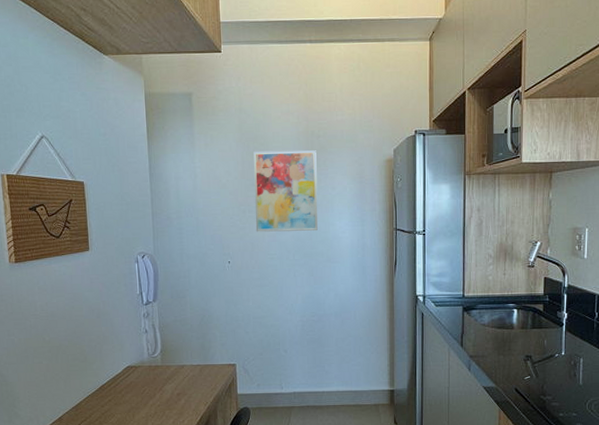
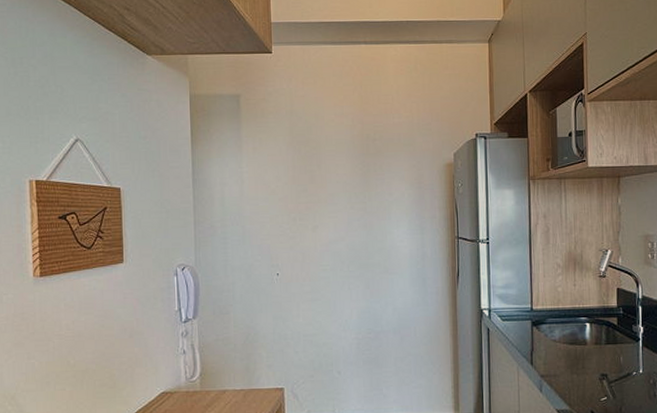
wall art: present [253,150,318,232] -> none [305,154,374,242]

